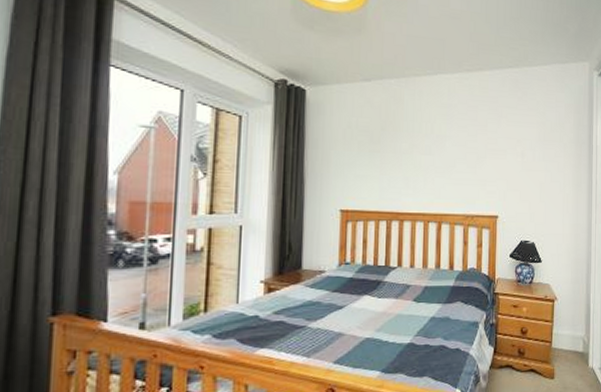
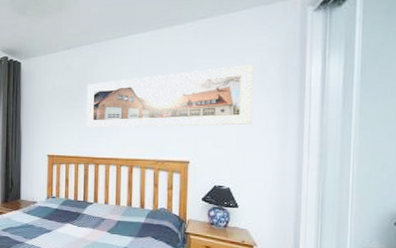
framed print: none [389,119,553,179] -> present [86,64,253,128]

